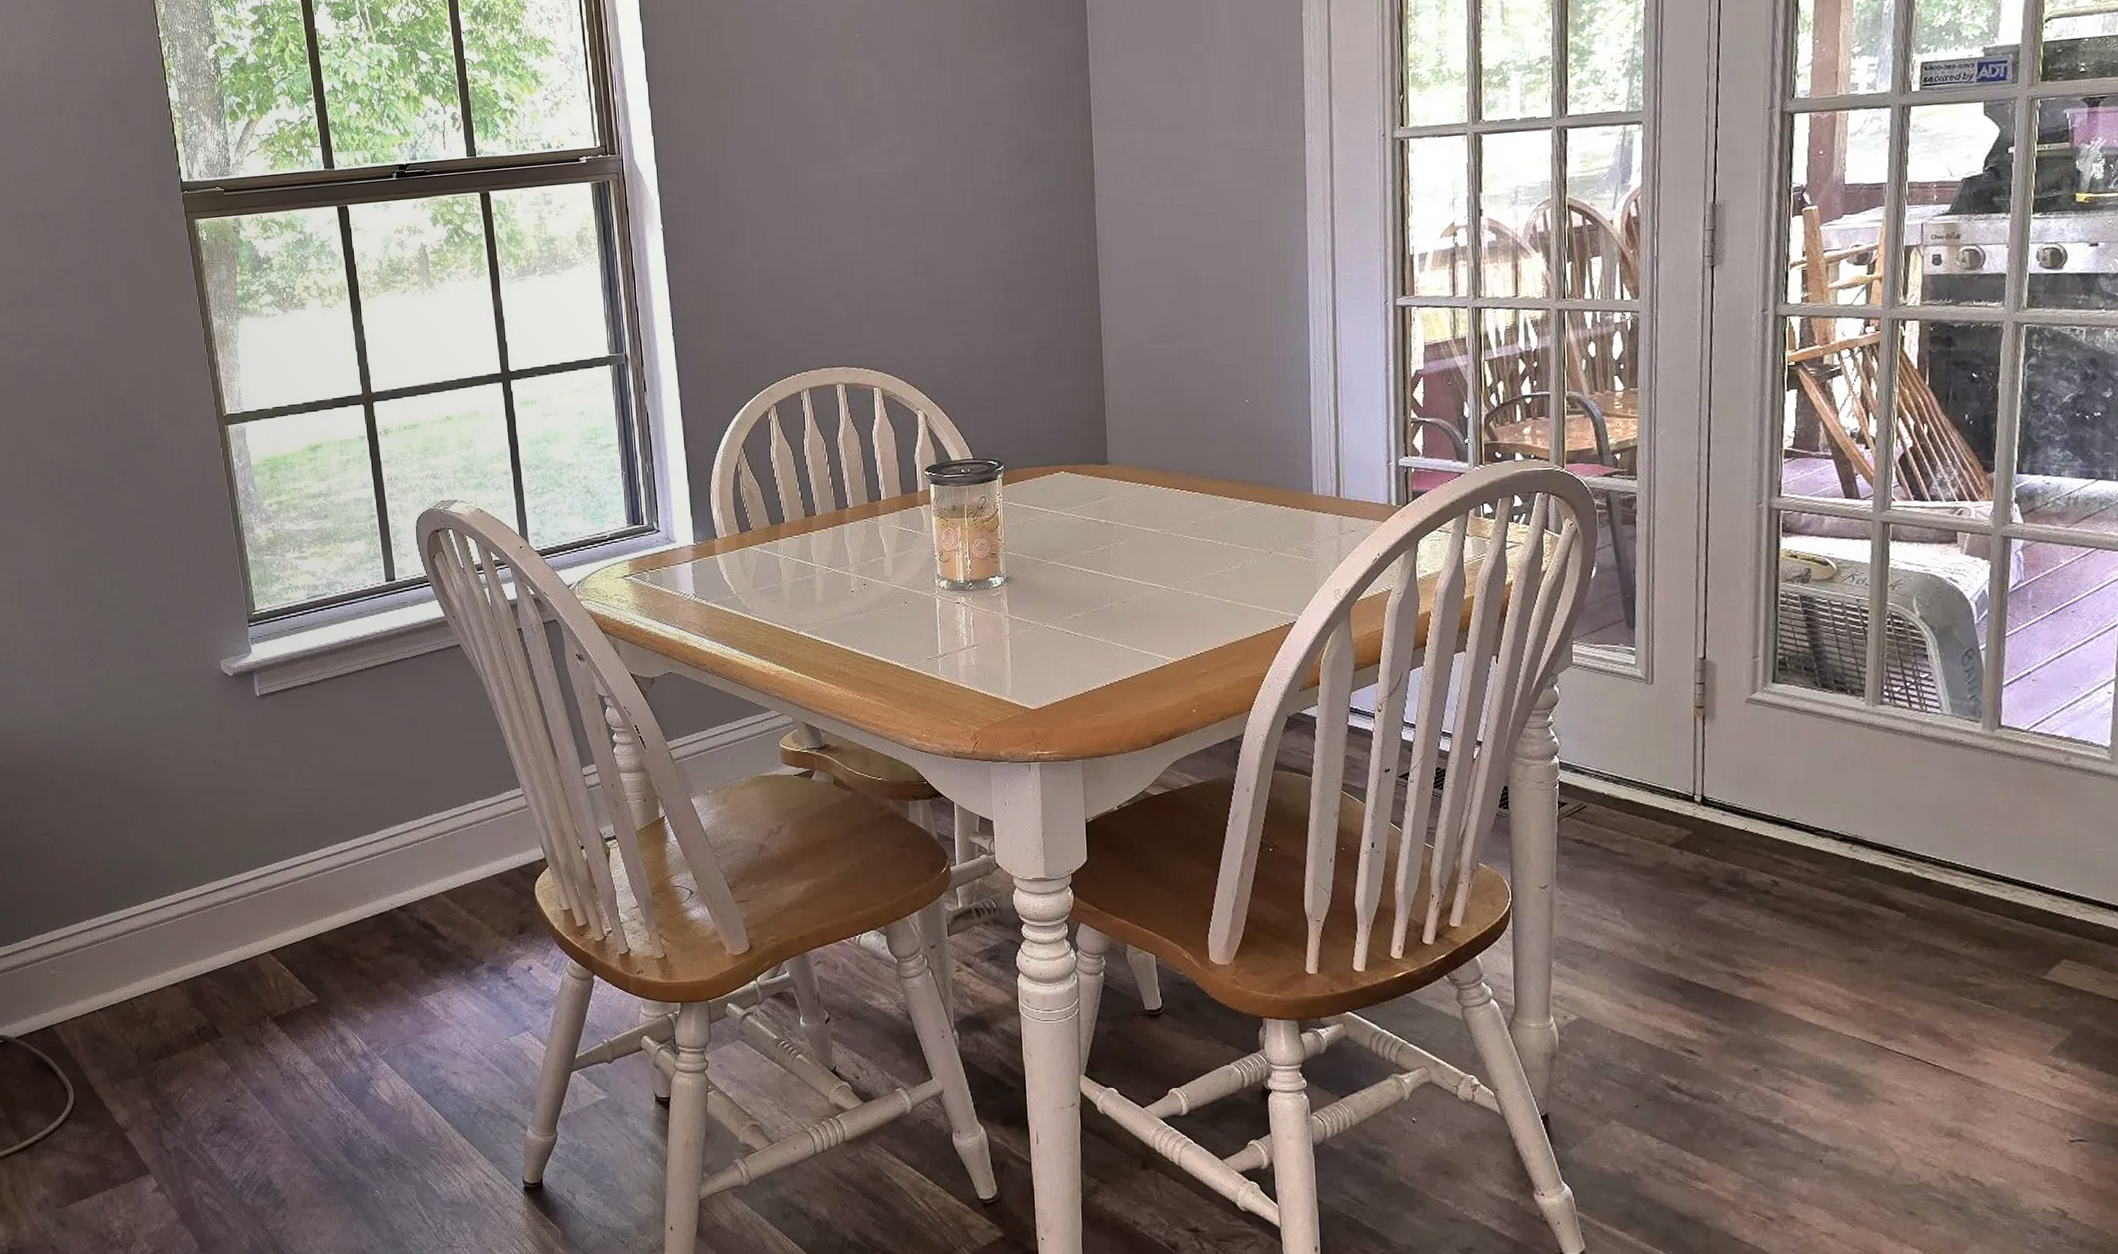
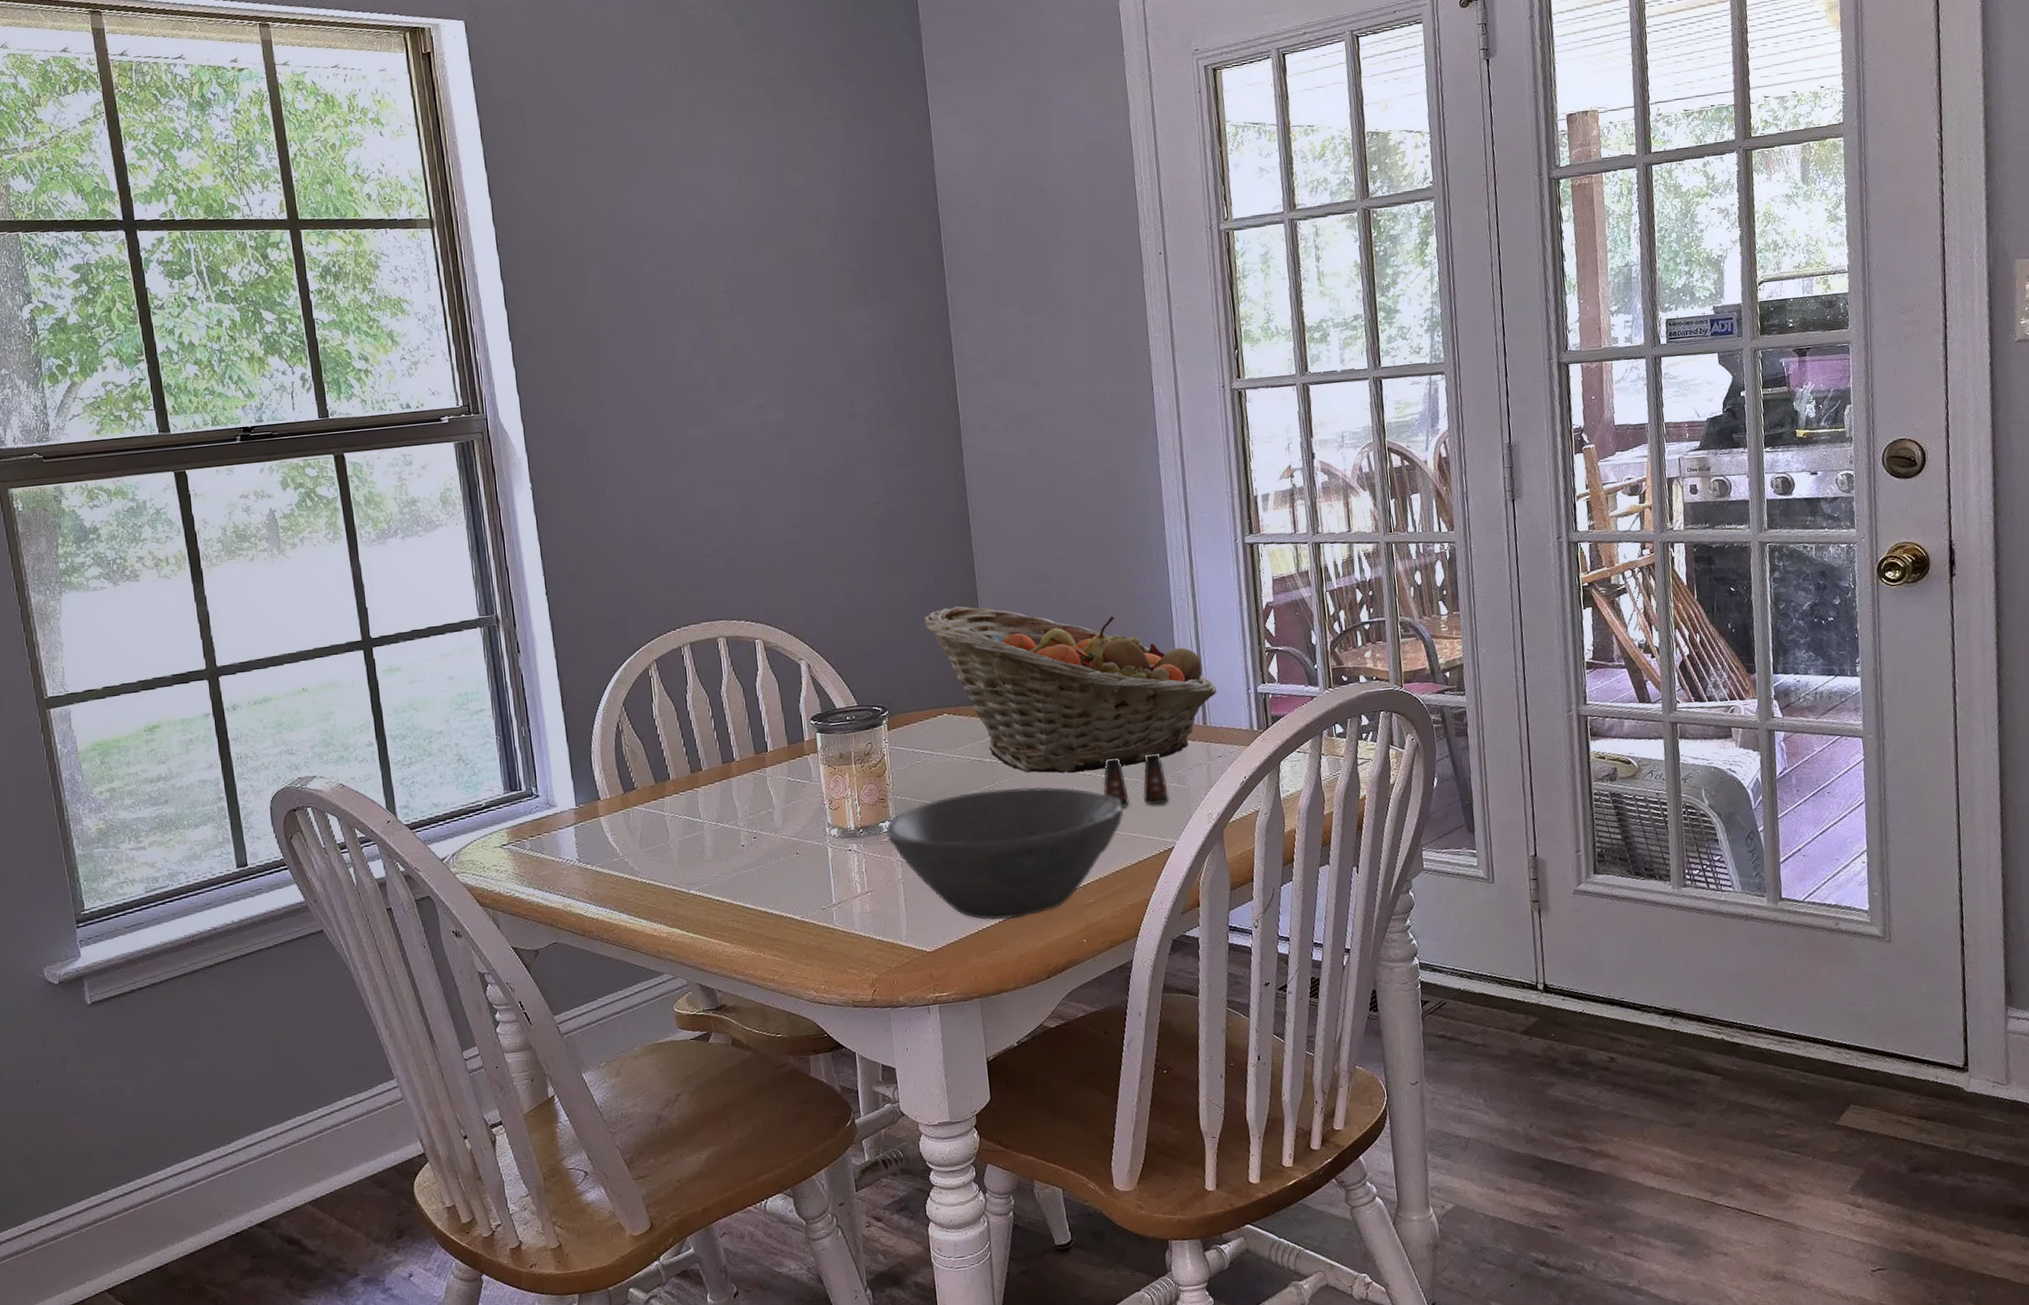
bowl: none [996,551,1243,684] -> present [886,786,1123,921]
fruit basket: none [1044,361,1354,540] -> present [923,606,1217,774]
salt shaker: none [1224,523,1295,578] -> present [1103,753,1170,808]

